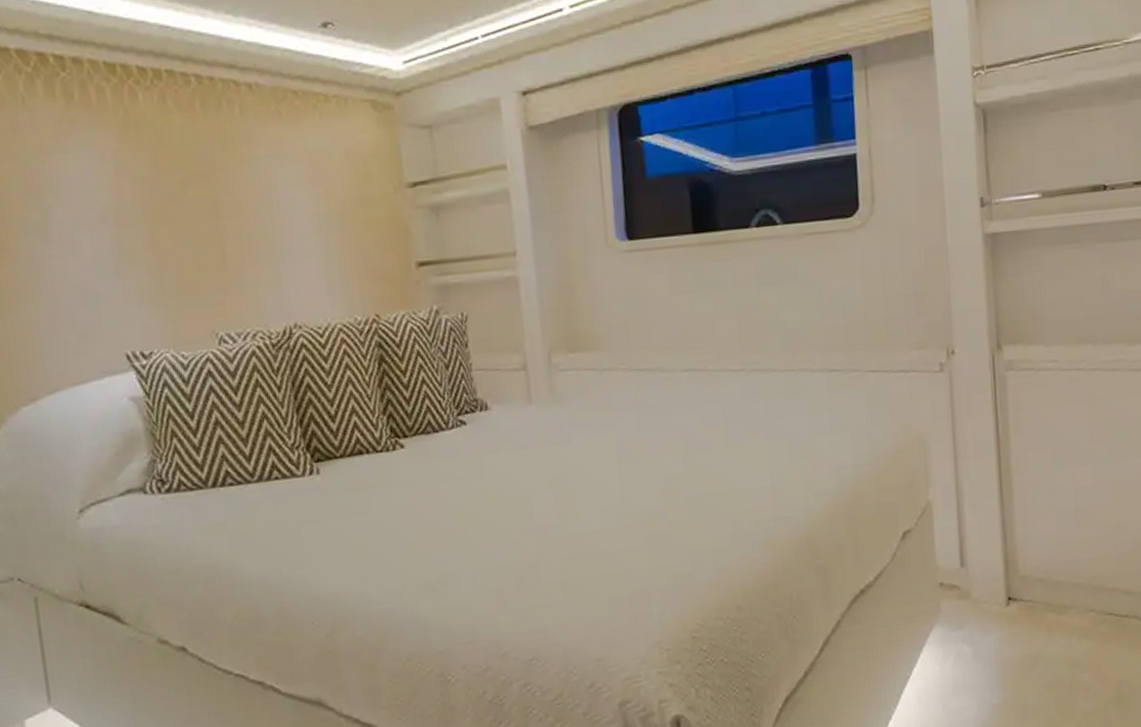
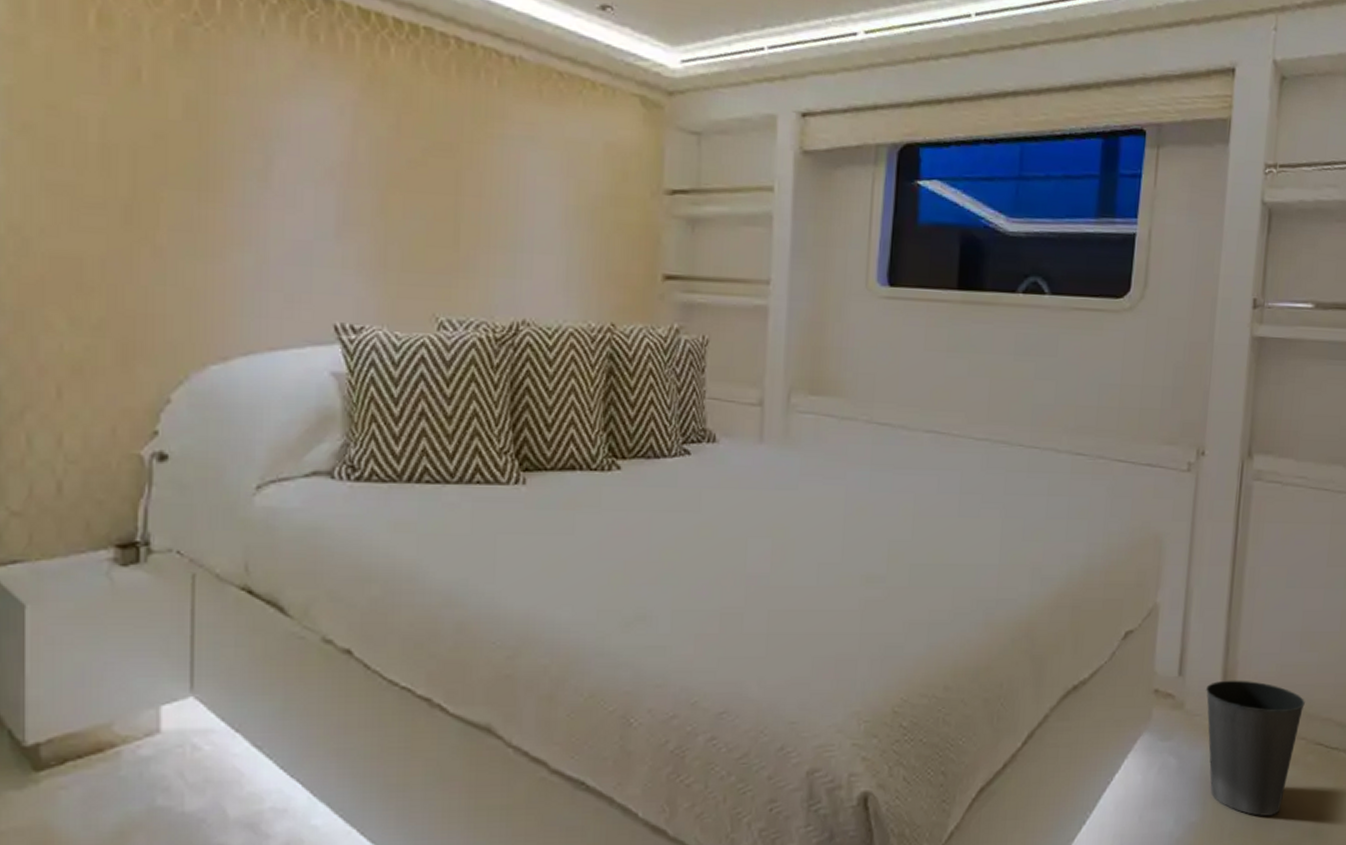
waste basket: none [989,562,1089,691] -> present [1206,680,1305,816]

